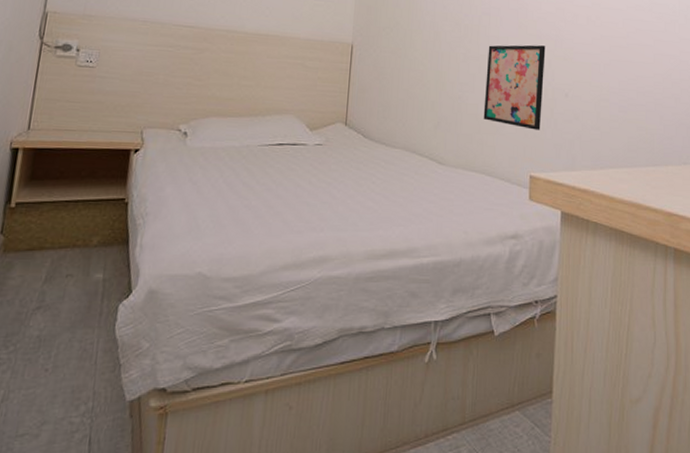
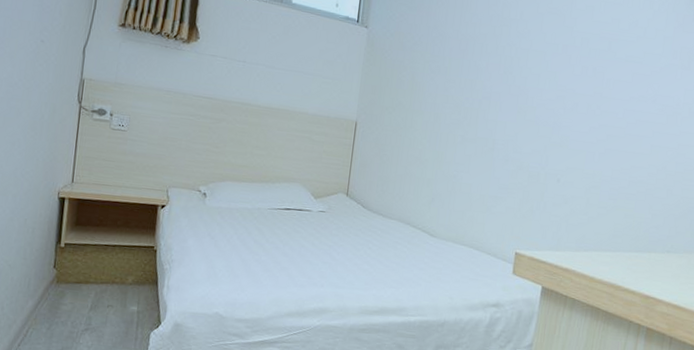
wall art: present [483,45,546,130] -> none [475,129,543,212]

